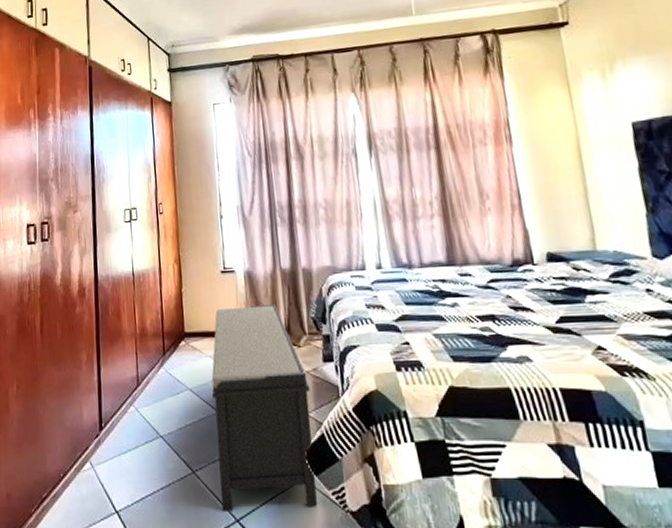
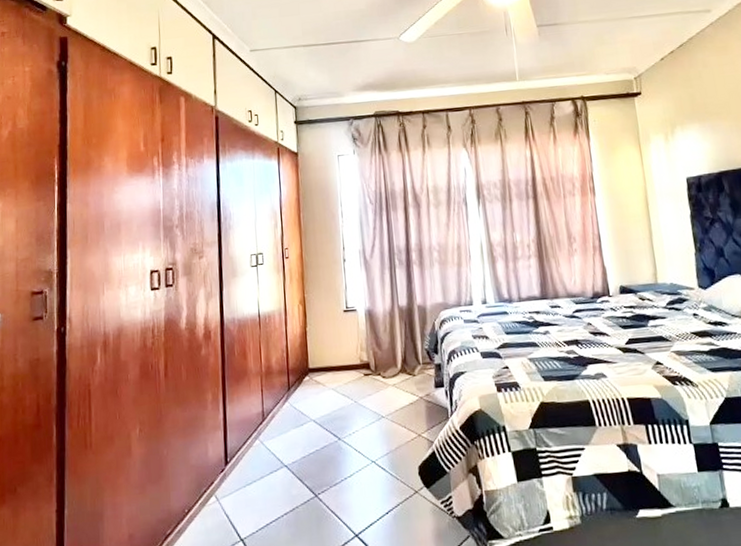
bench: present [211,305,317,513] -> none [334,339,428,530]

